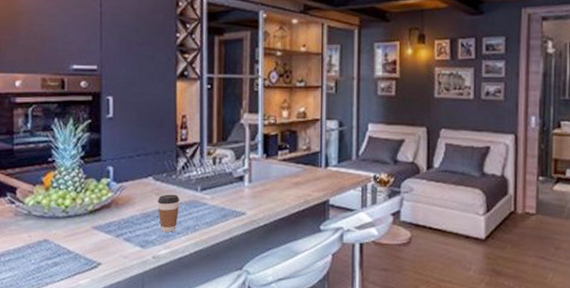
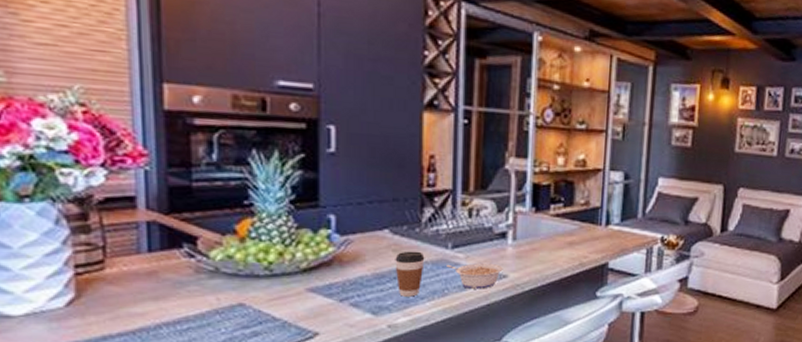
legume: none [197,202,242,225] -> present [447,262,503,289]

